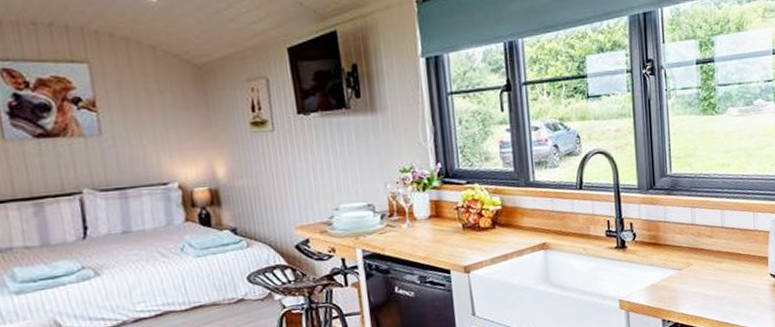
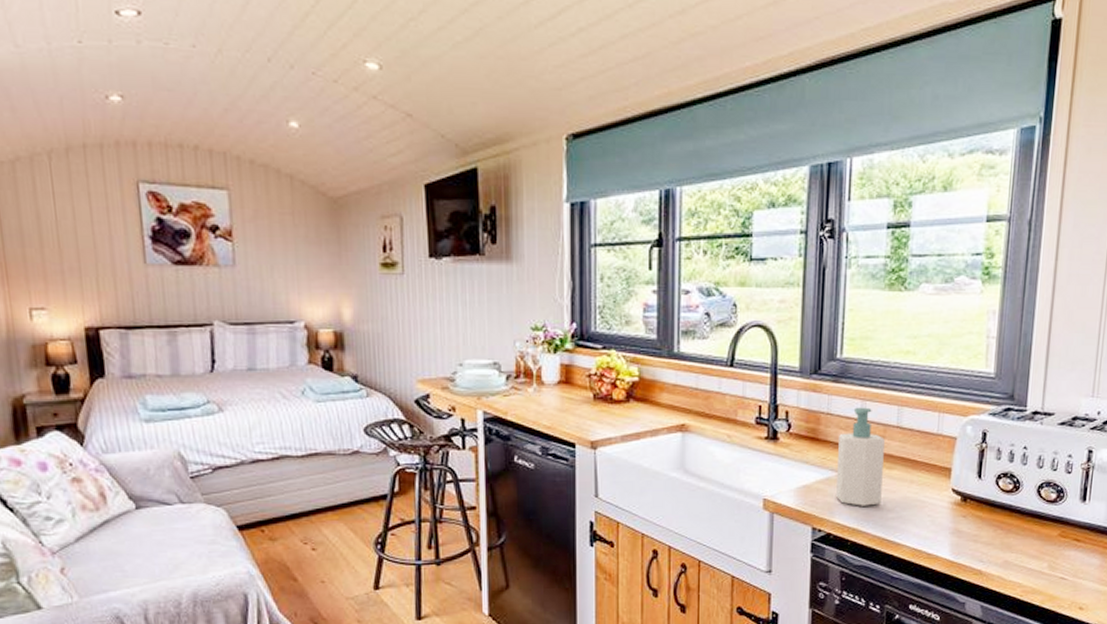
soap bottle: none [676,213,716,297] -> present [836,407,885,506]

